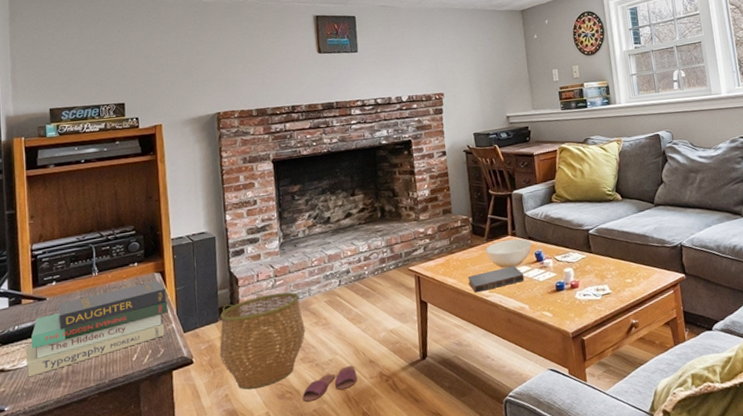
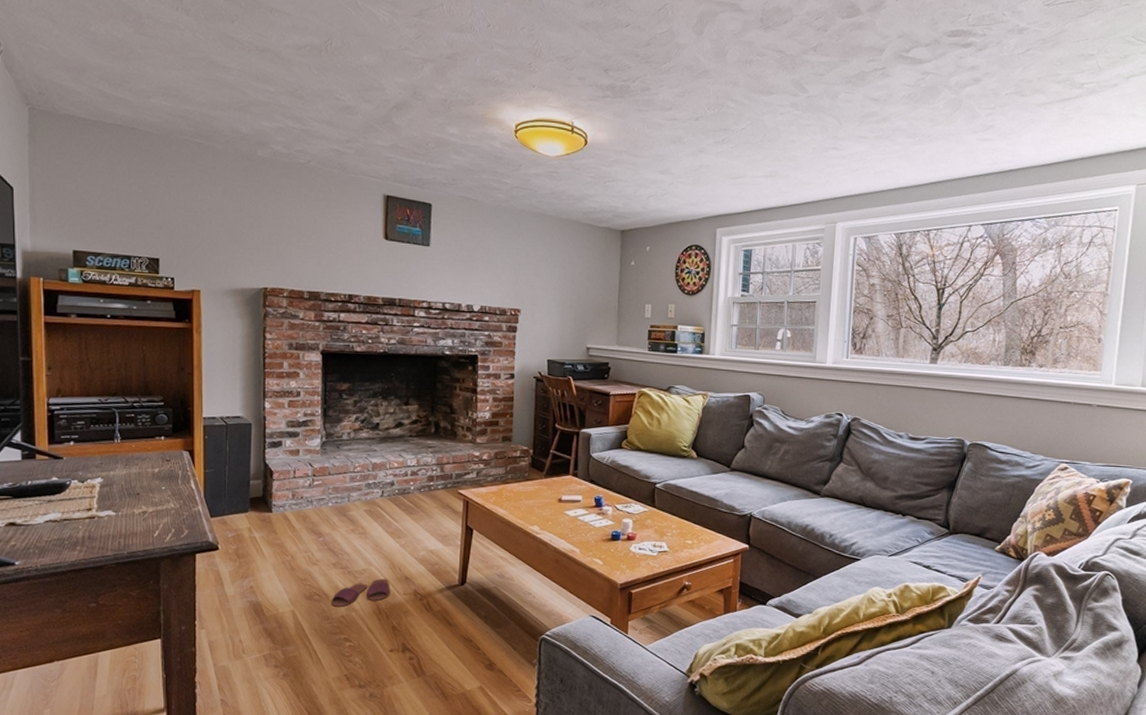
books: present [25,280,168,377] -> none [38,458,195,536]
basket: present [219,292,306,390] -> none [247,493,340,585]
book: present [467,266,525,293] -> none [519,507,580,528]
bowl: present [485,239,532,268] -> none [542,479,593,508]

